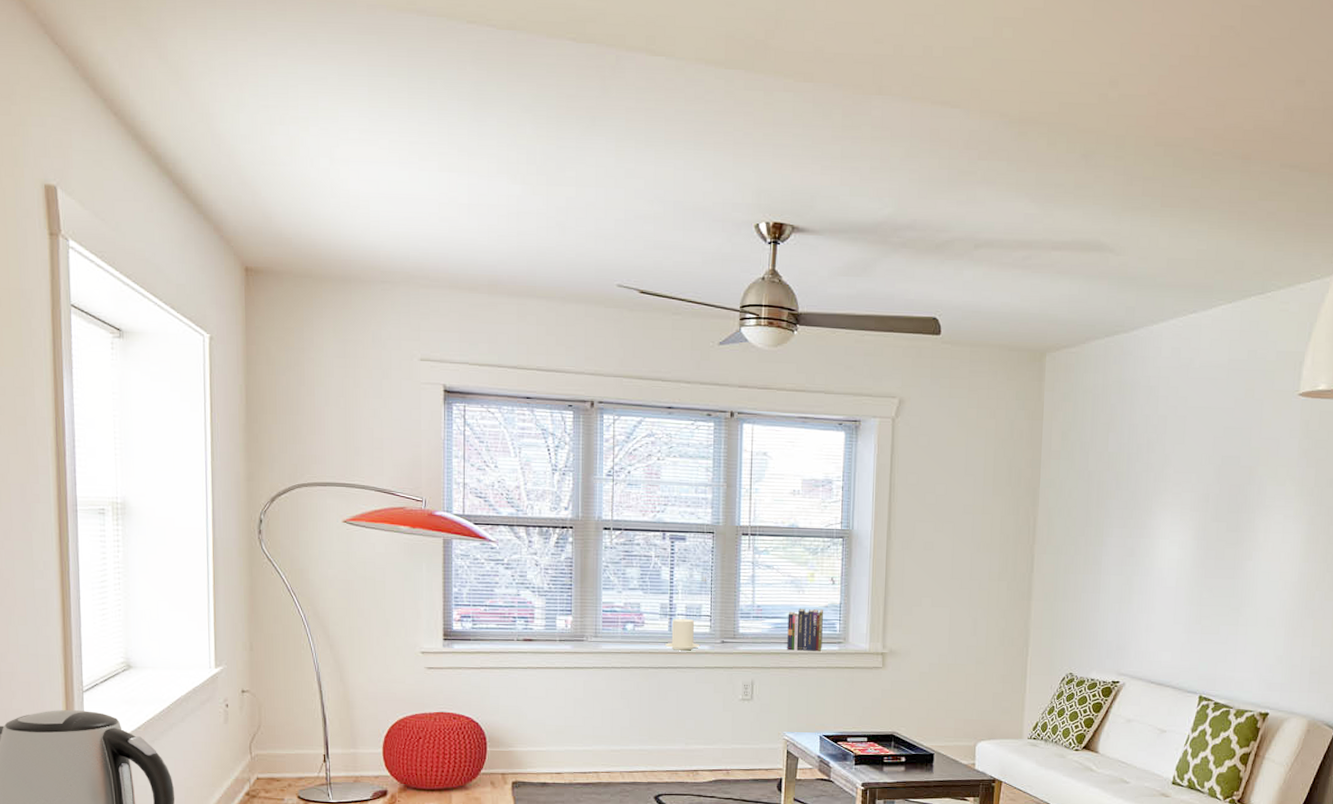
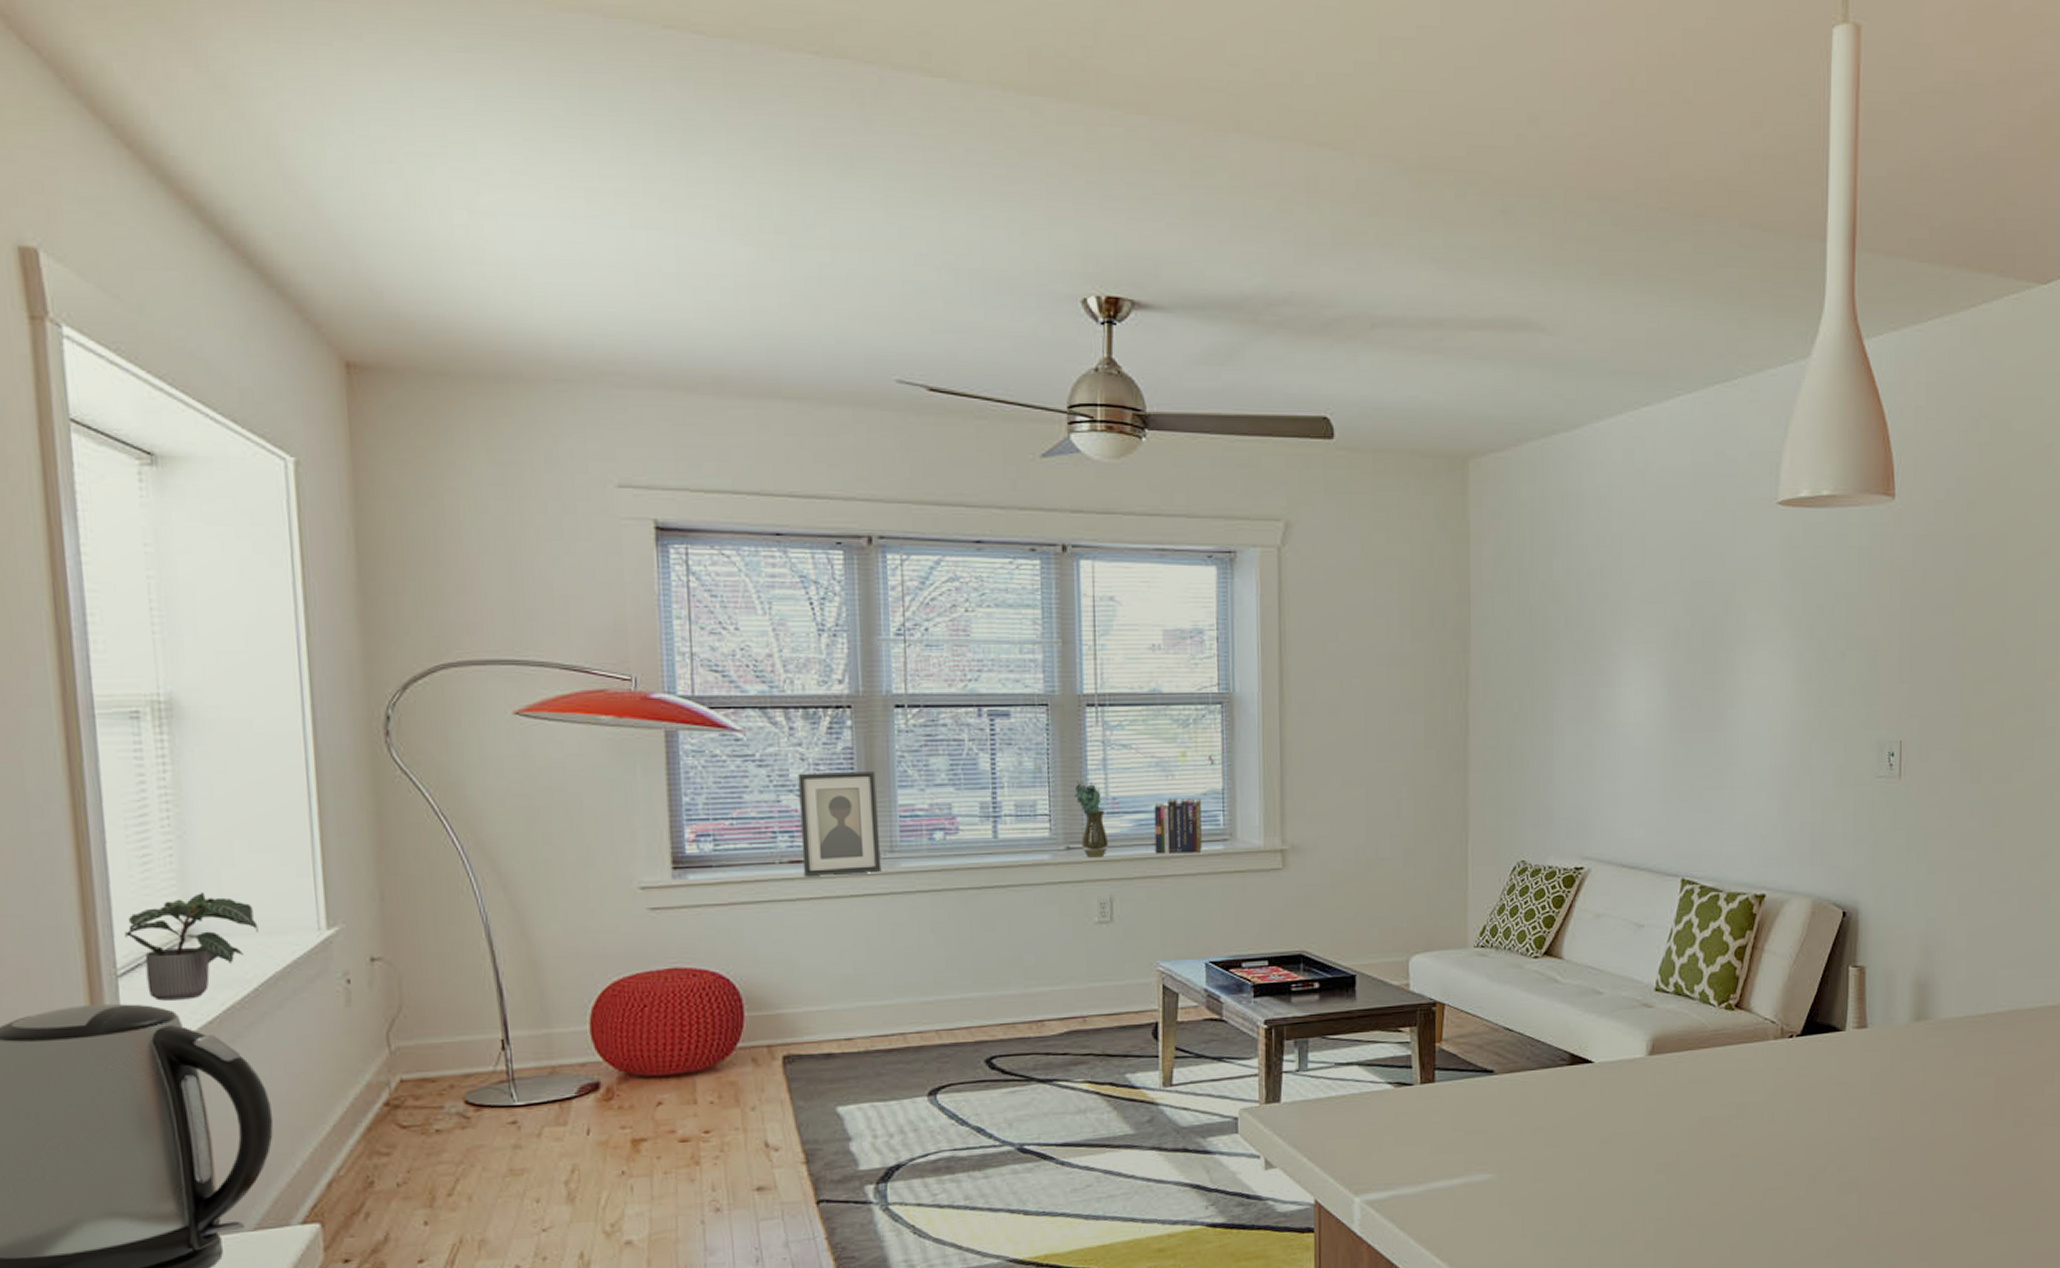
potted plant: none [89,636,172,711] -> present [125,891,258,1001]
picture frame: none [533,575,588,652] -> present [798,771,882,876]
candle: present [664,618,701,651] -> none [988,820,1038,863]
vase: none [729,592,753,651] -> present [1074,781,1109,859]

